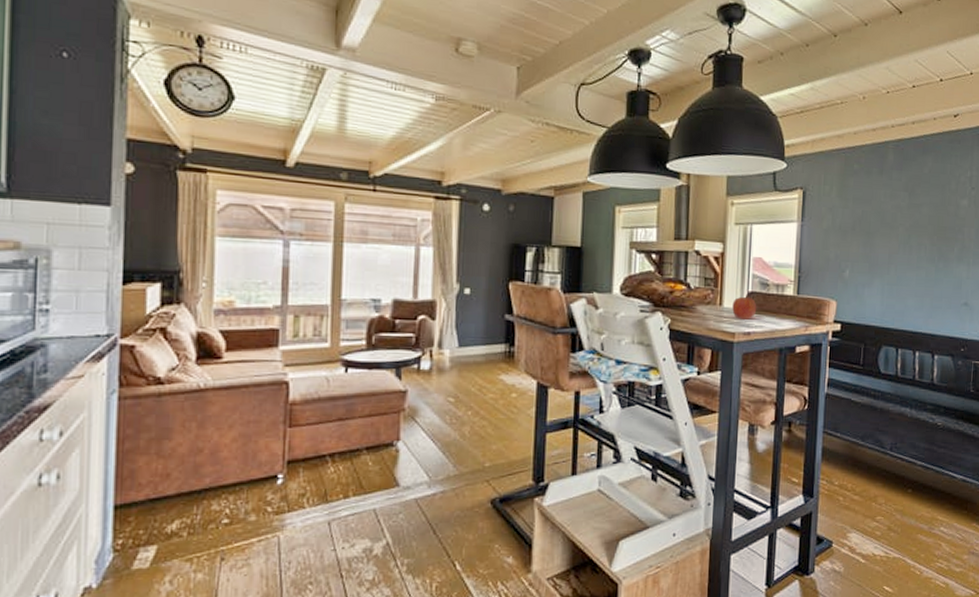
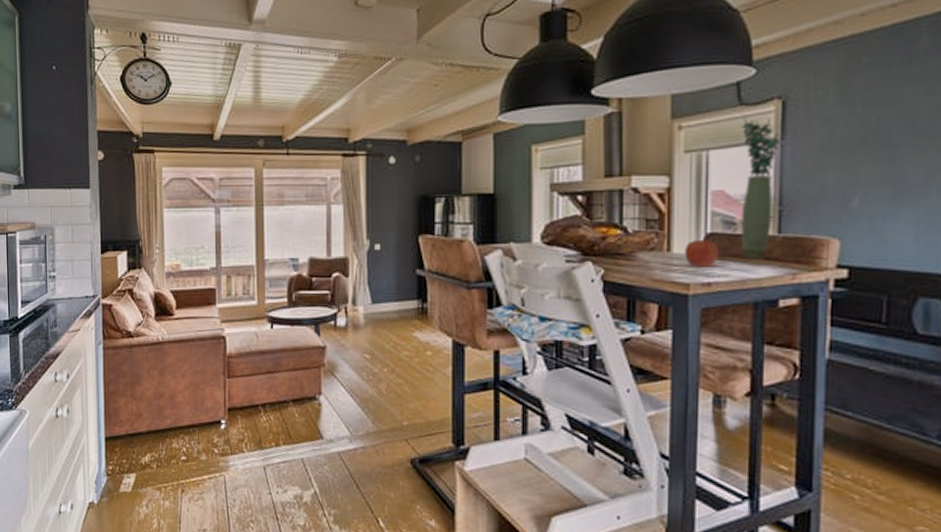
vase: none [772,201,801,314] -> present [740,118,781,259]

